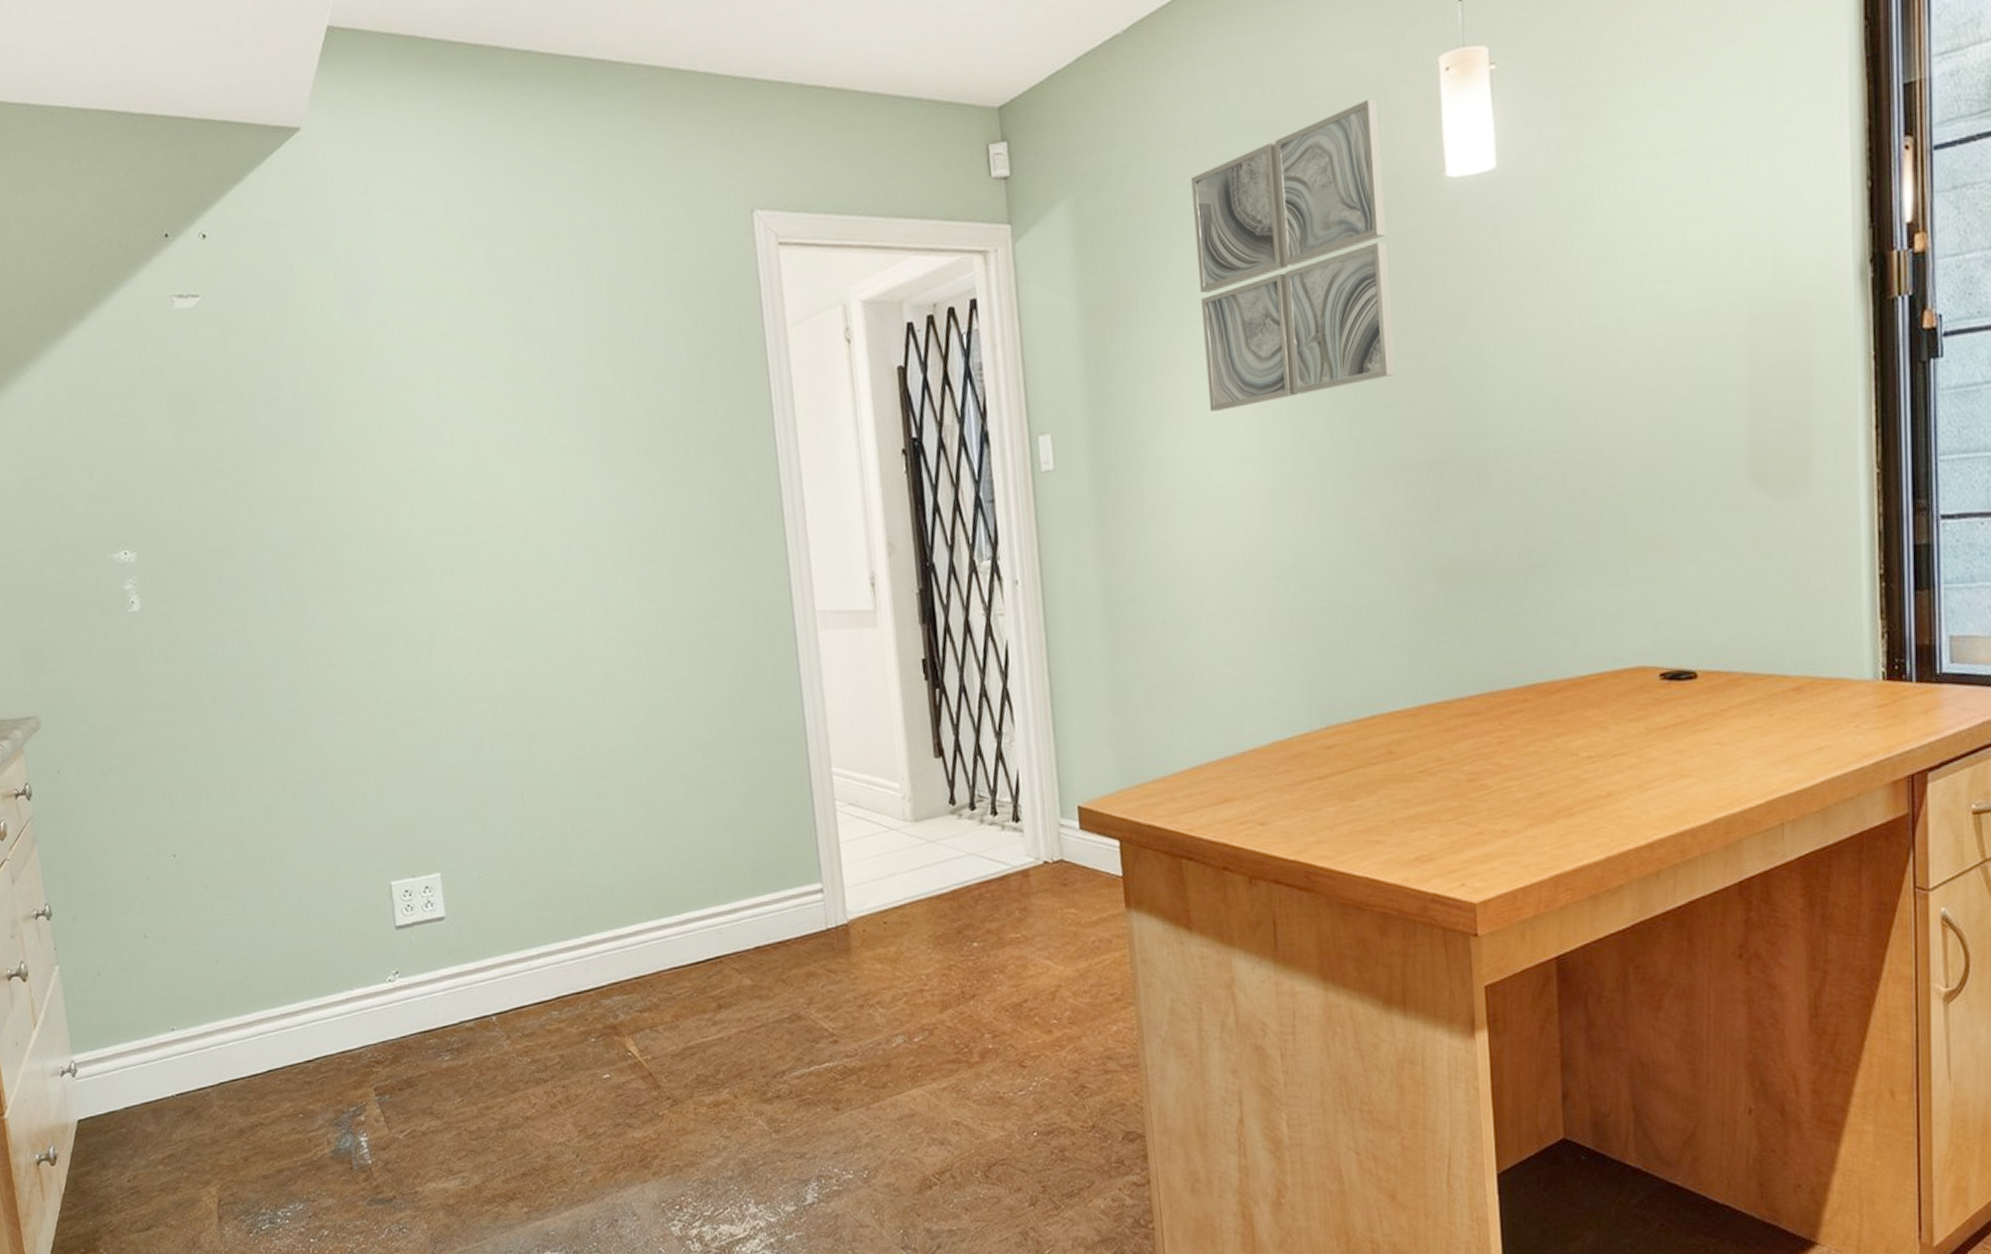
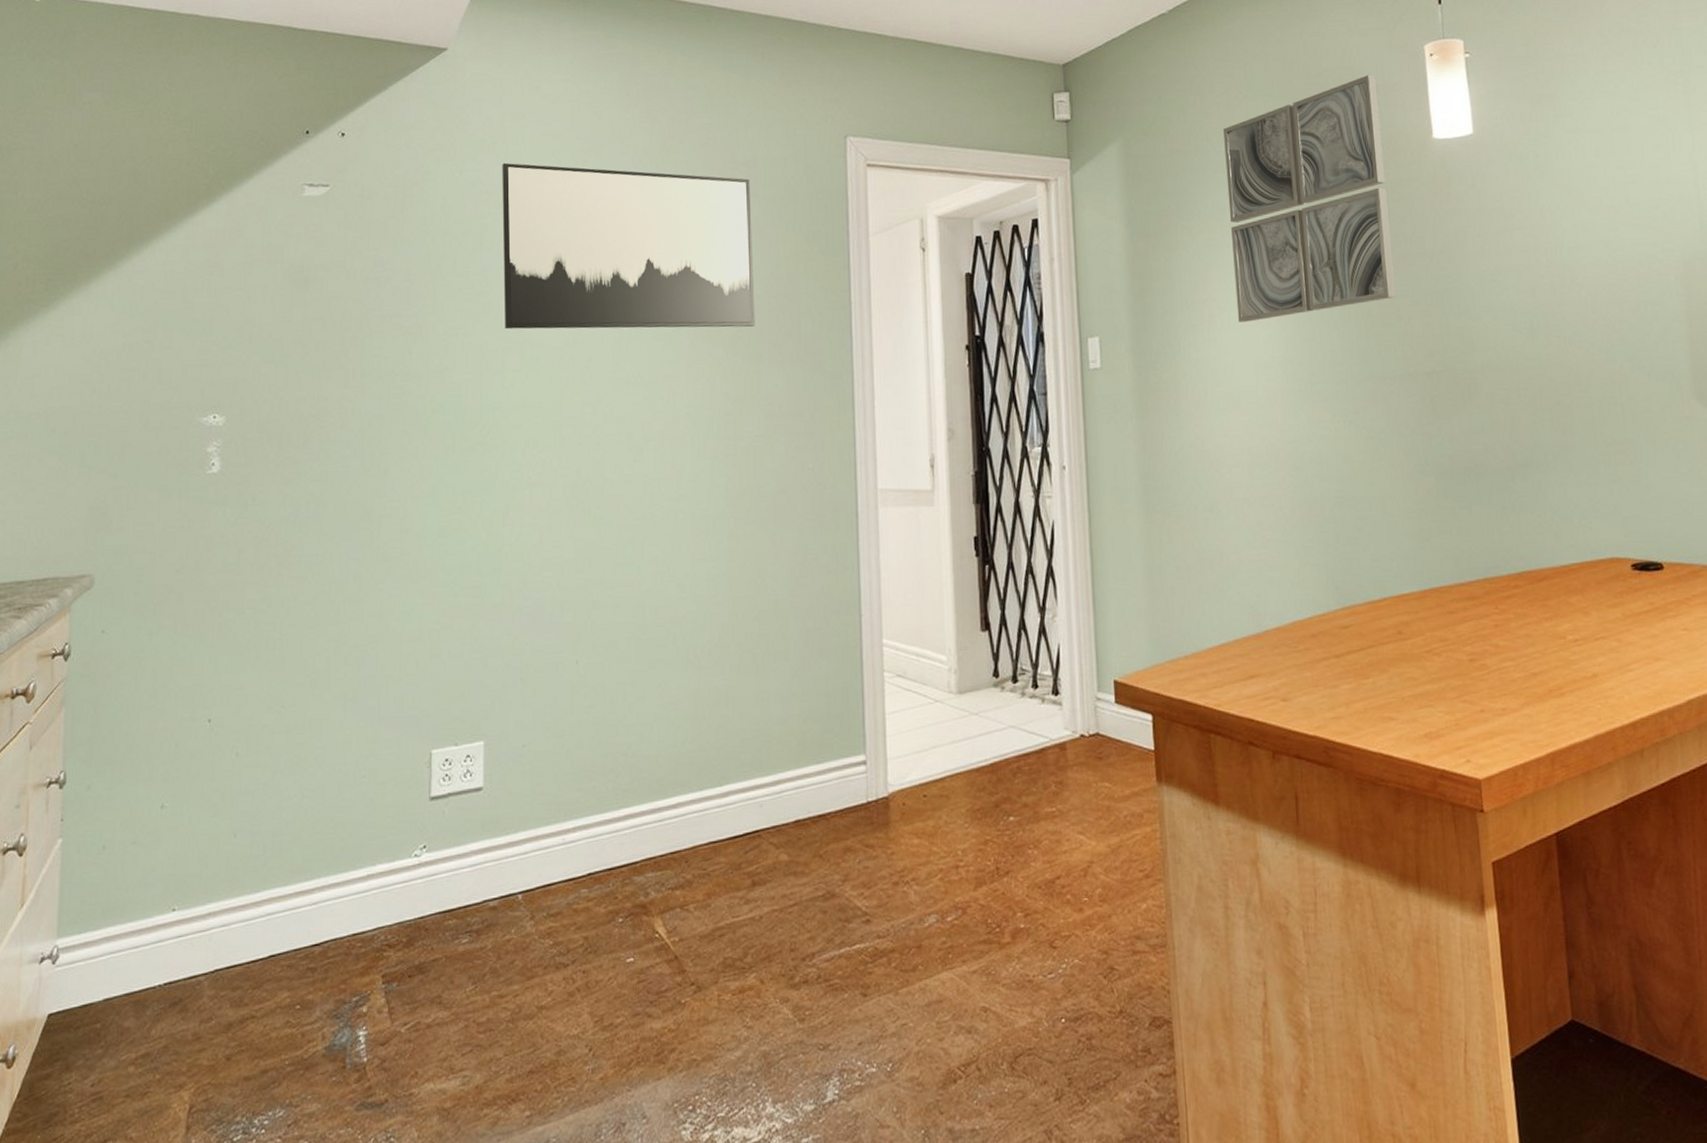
wall art: none [378,260,670,450] -> present [502,162,755,330]

